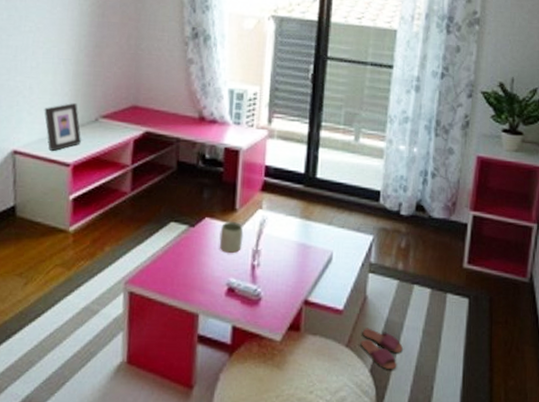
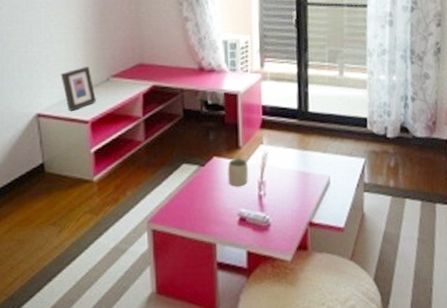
slippers: present [360,328,403,369] -> none [363,241,401,277]

